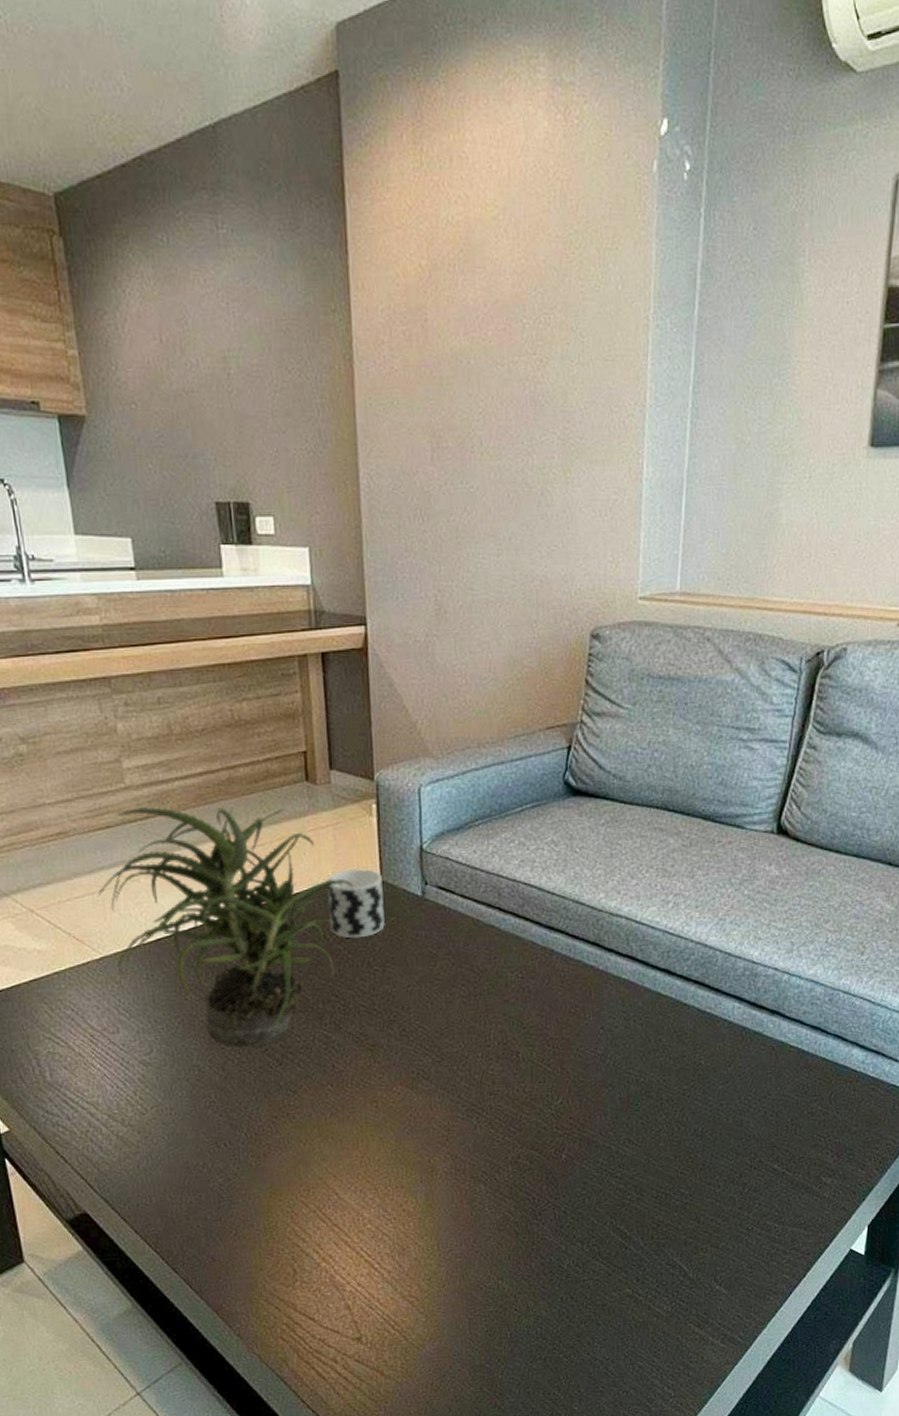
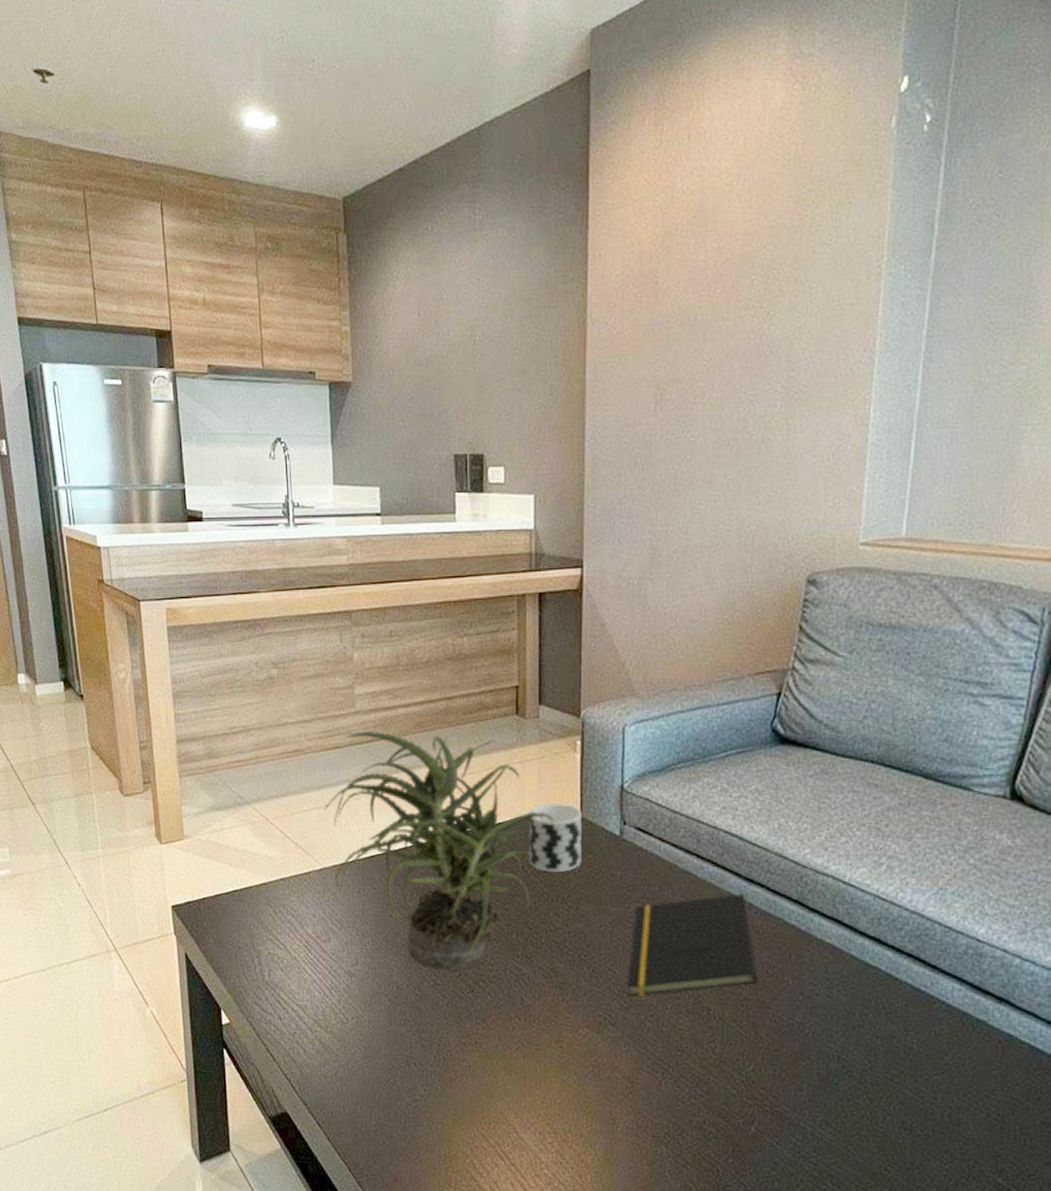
notepad: none [438,941,561,1050] -> present [628,893,757,997]

